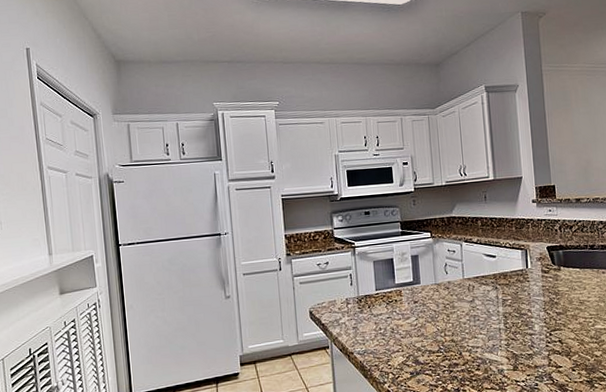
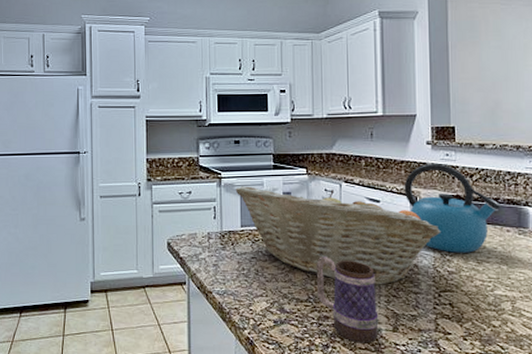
fruit basket: none [368,248,549,331] -> present [235,186,441,285]
mug: none [444,310,502,384] -> present [316,256,379,344]
kettle: none [515,219,598,296] -> present [404,164,502,253]

